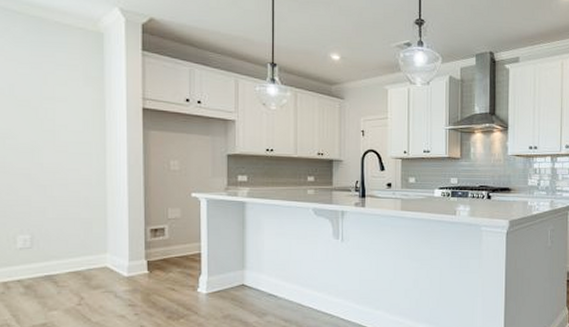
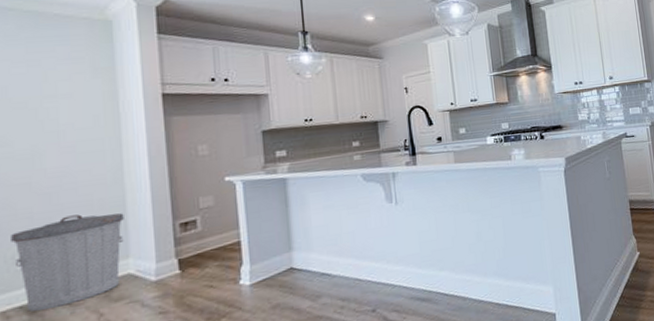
trash can: none [13,208,105,287] -> present [11,213,124,312]

